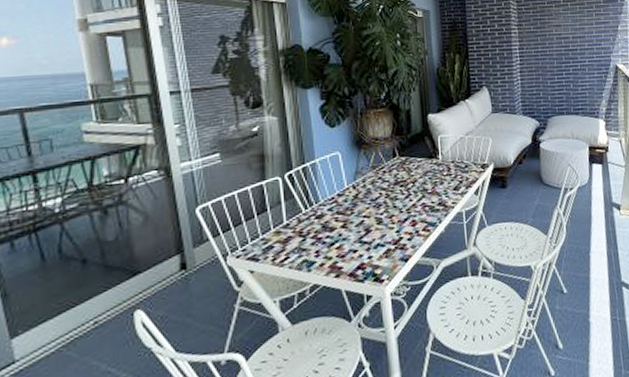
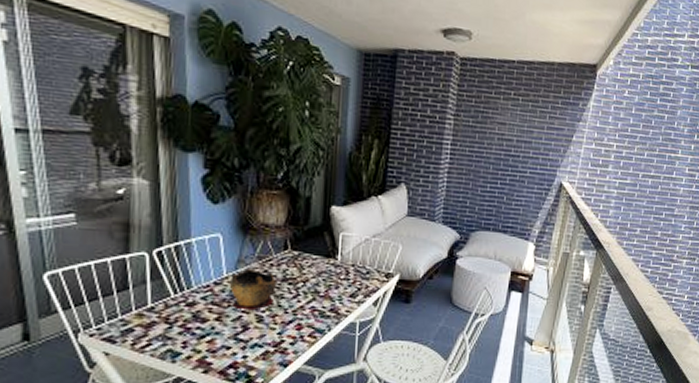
decorative bowl: none [350,178,390,215] -> present [229,269,276,311]

